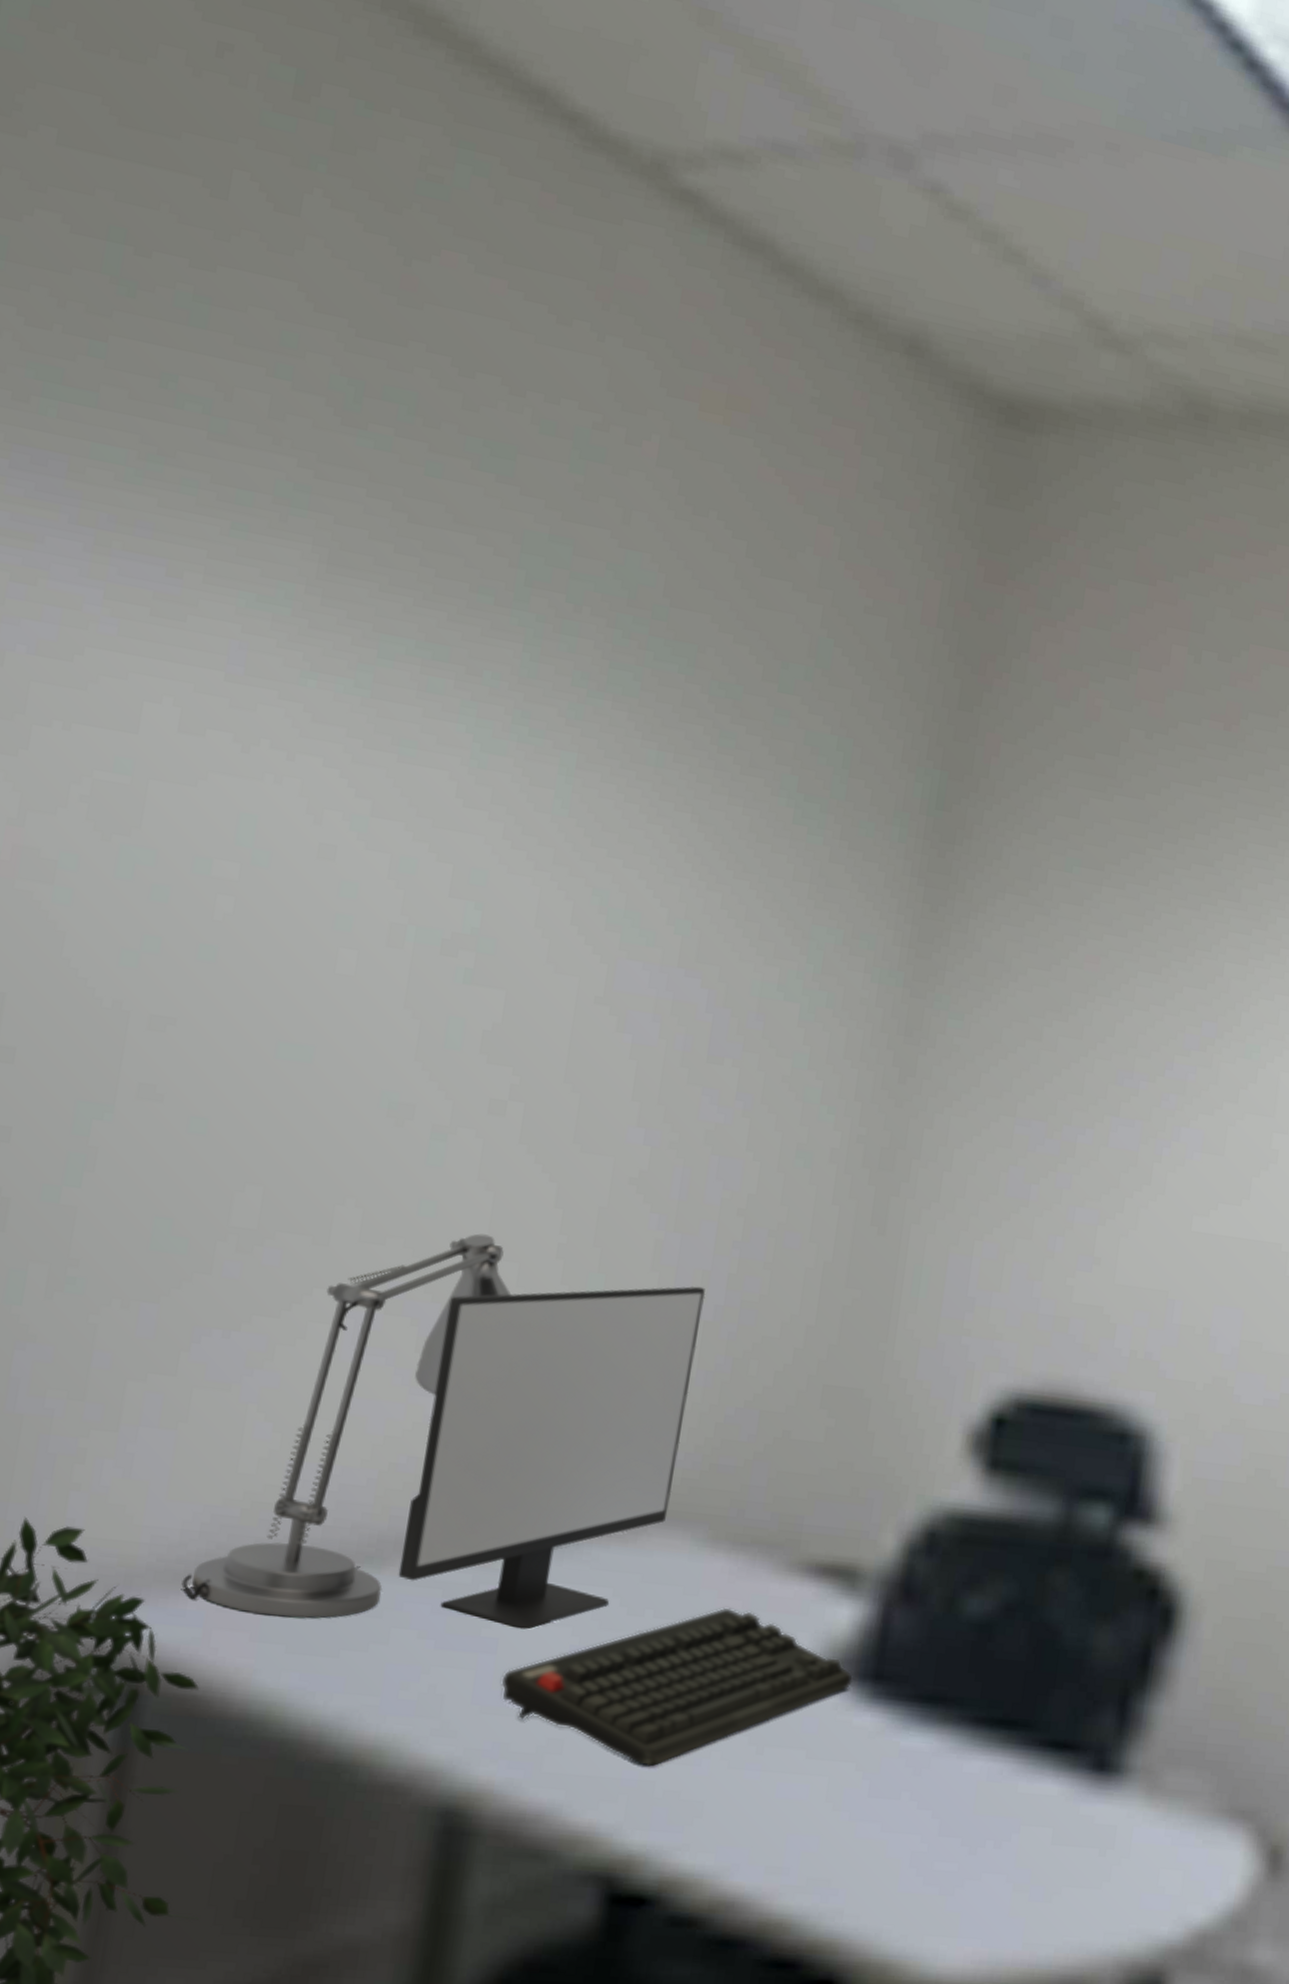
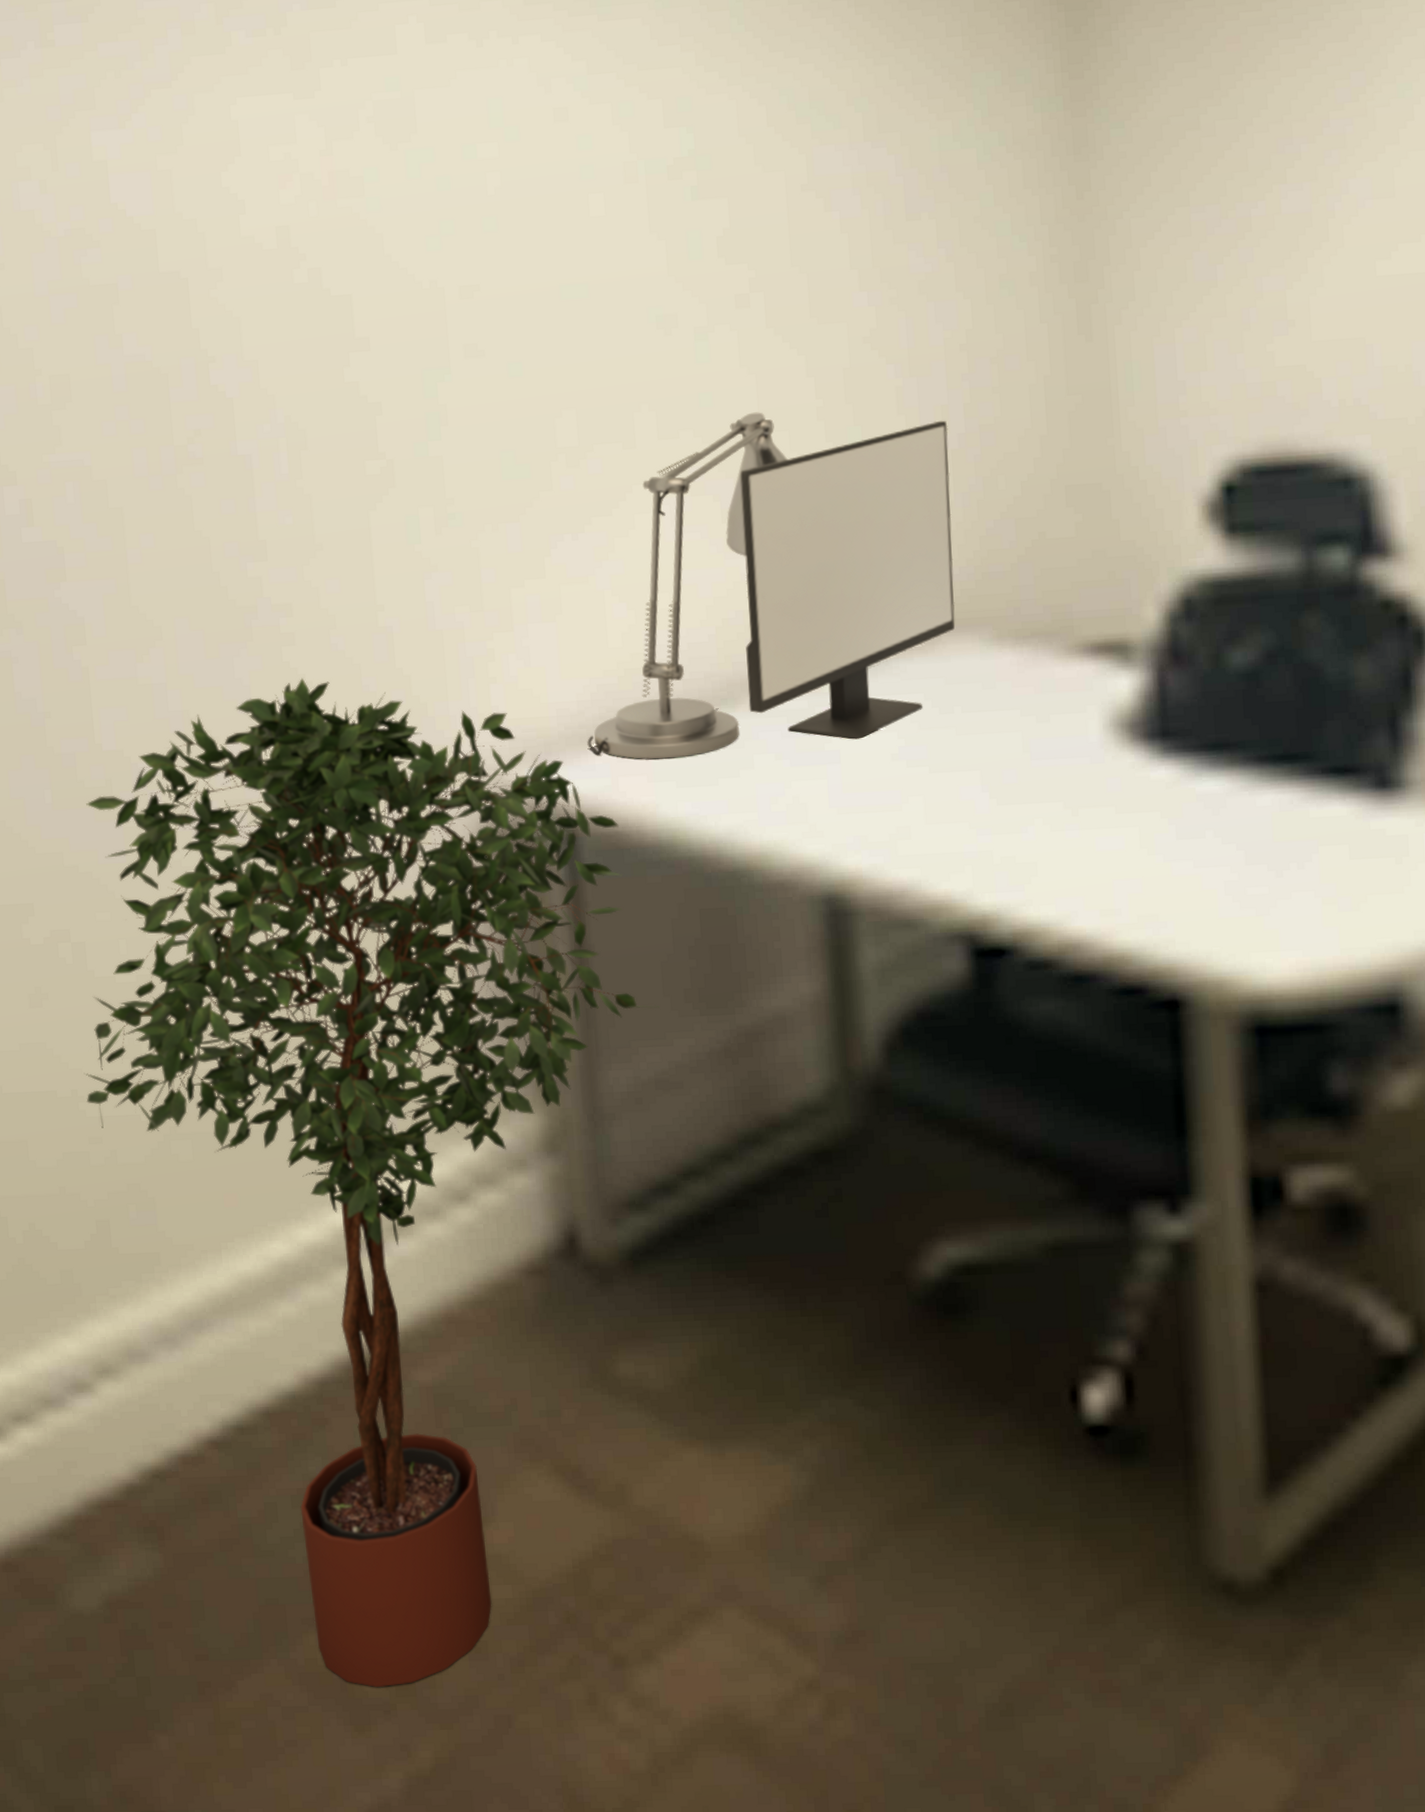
computer keyboard: present [501,1607,854,1767] -> none [849,694,1144,839]

